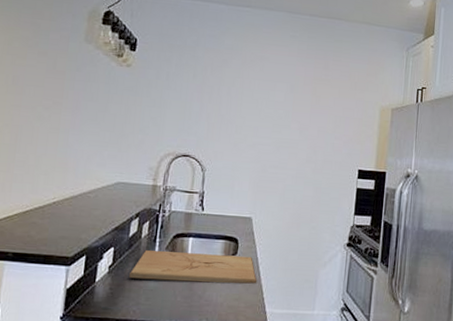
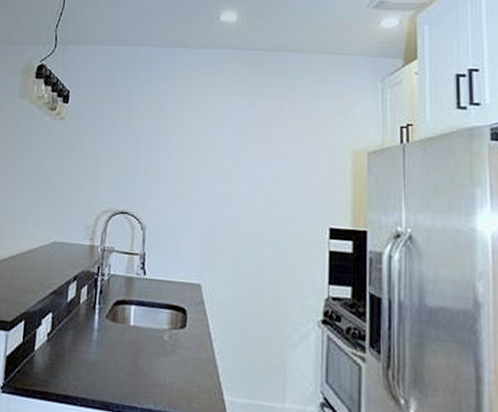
cutting board: present [128,250,257,284] -> none [67,318,212,365]

